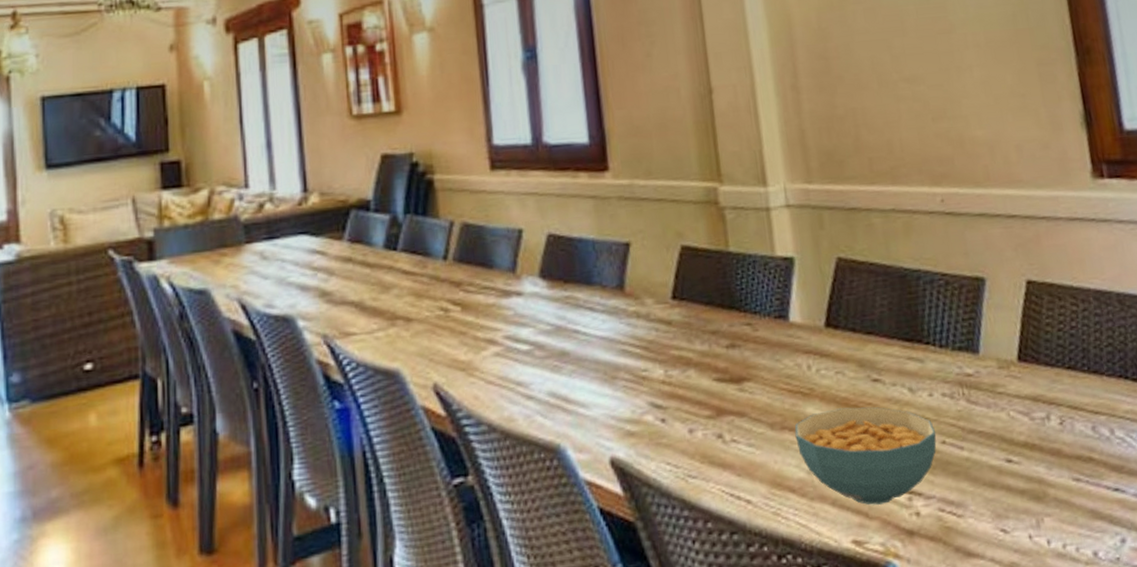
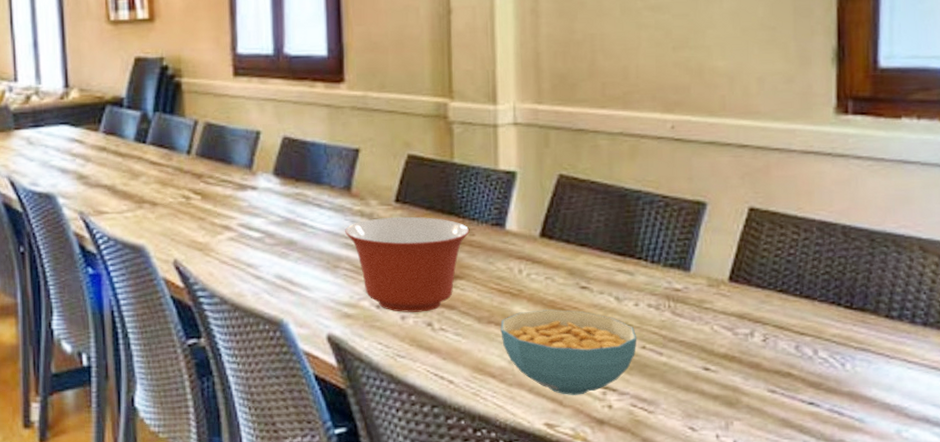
mixing bowl: none [621,314,753,425] -> present [345,216,470,312]

